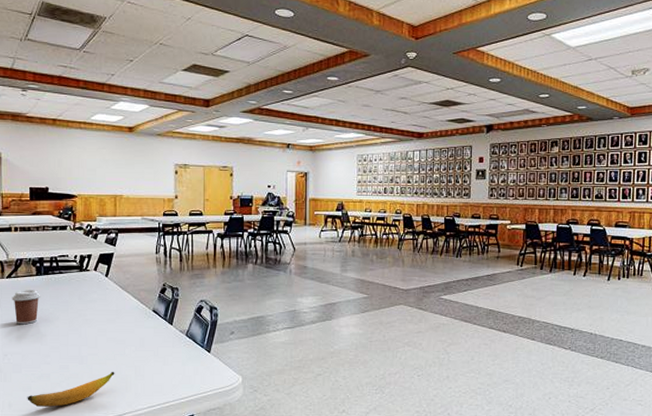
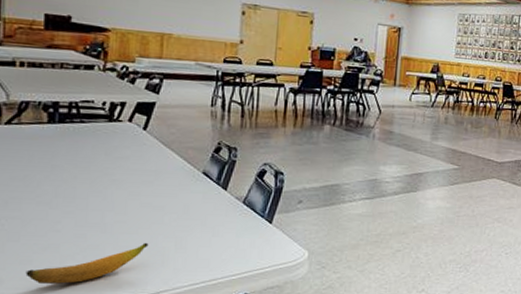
coffee cup: present [11,290,41,325] -> none [10,140,53,183]

